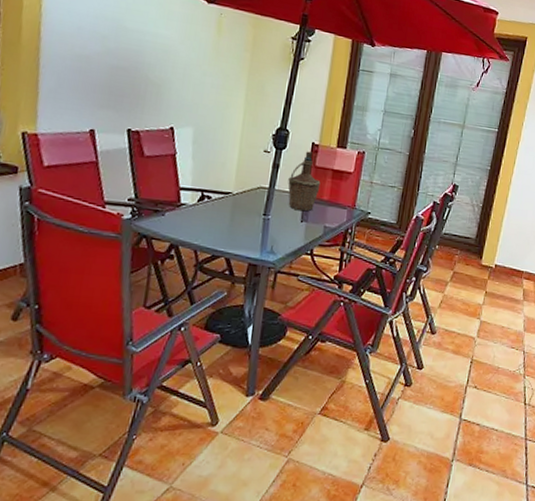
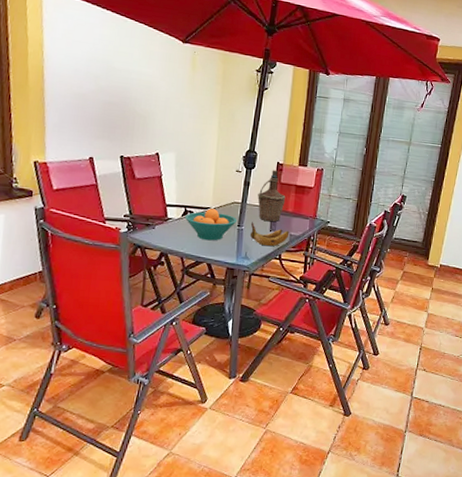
fruit bowl: none [201,194,264,232] -> present [185,209,238,241]
banana: none [277,210,324,239] -> present [249,222,290,246]

